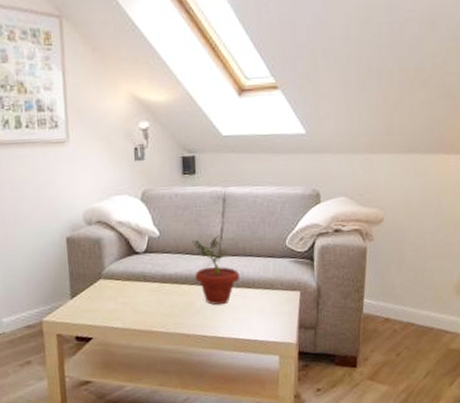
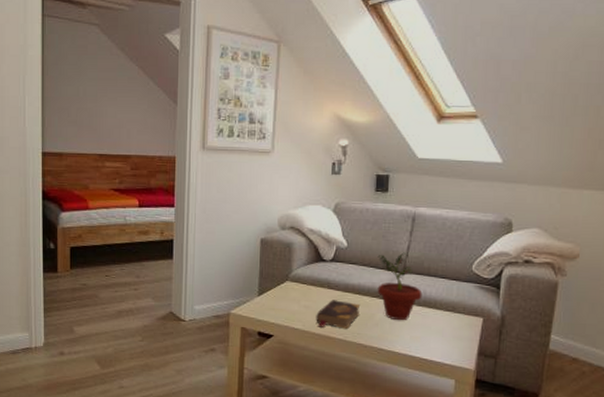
book: none [135,292,180,323] -> present [316,300,361,329]

